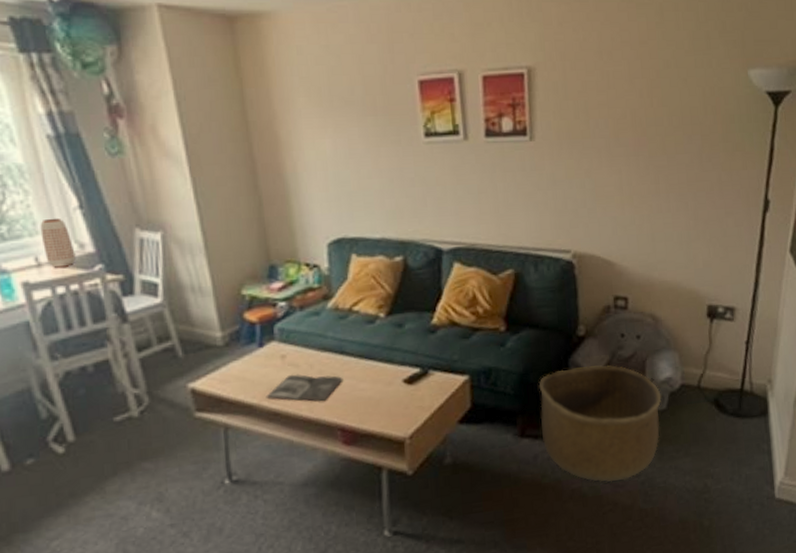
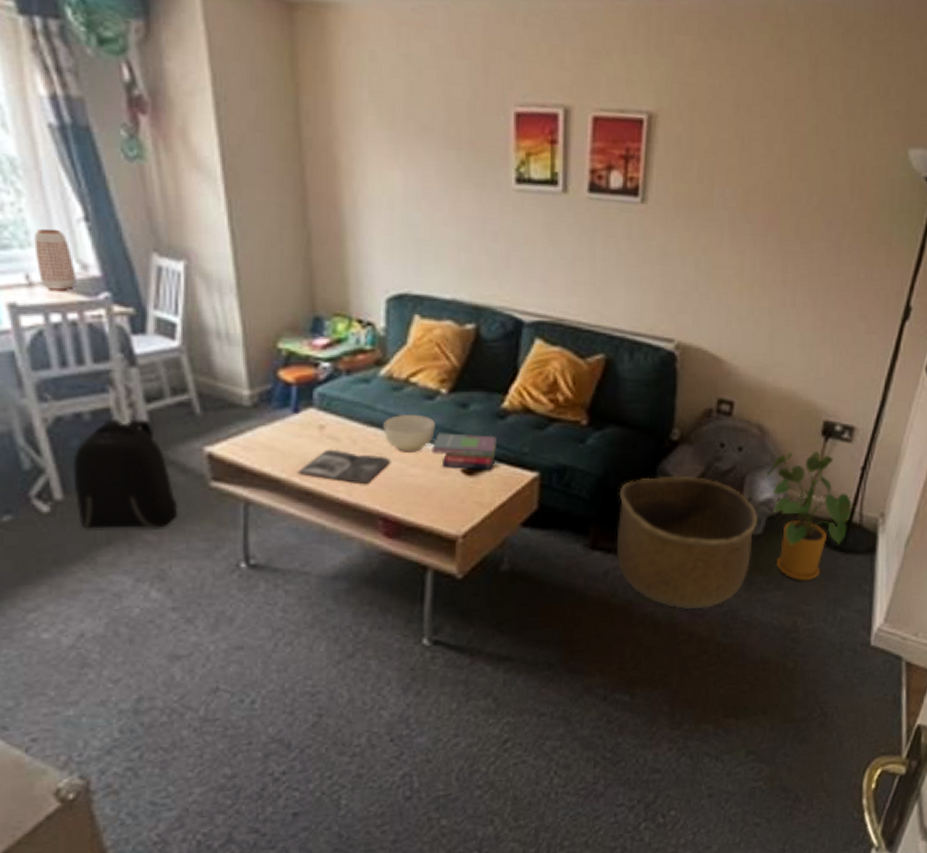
backpack: none [80,366,170,463] -> present [72,419,178,528]
bowl: none [334,337,379,371] -> present [383,413,437,452]
books: none [376,348,431,380] -> present [432,432,496,471]
house plant: none [664,331,745,447] -> present [766,451,856,581]

